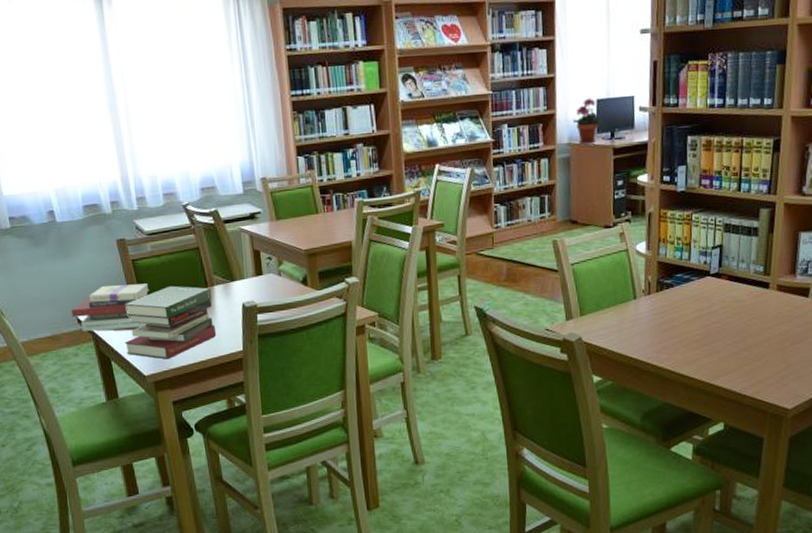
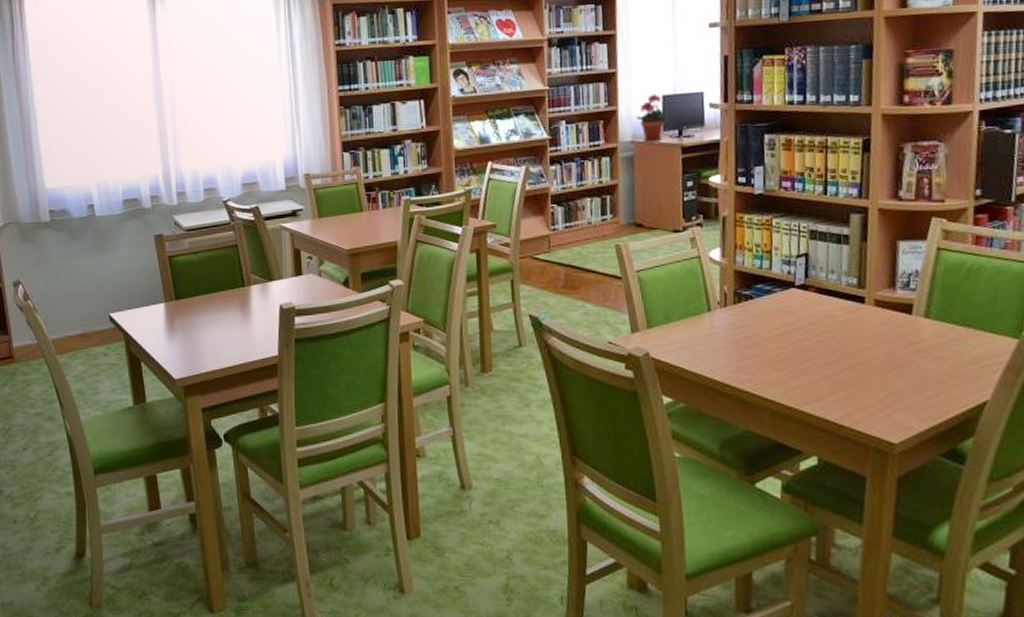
books: present [71,283,149,331] -> none [104,281,185,331]
books: present [125,285,217,359] -> none [156,284,252,362]

